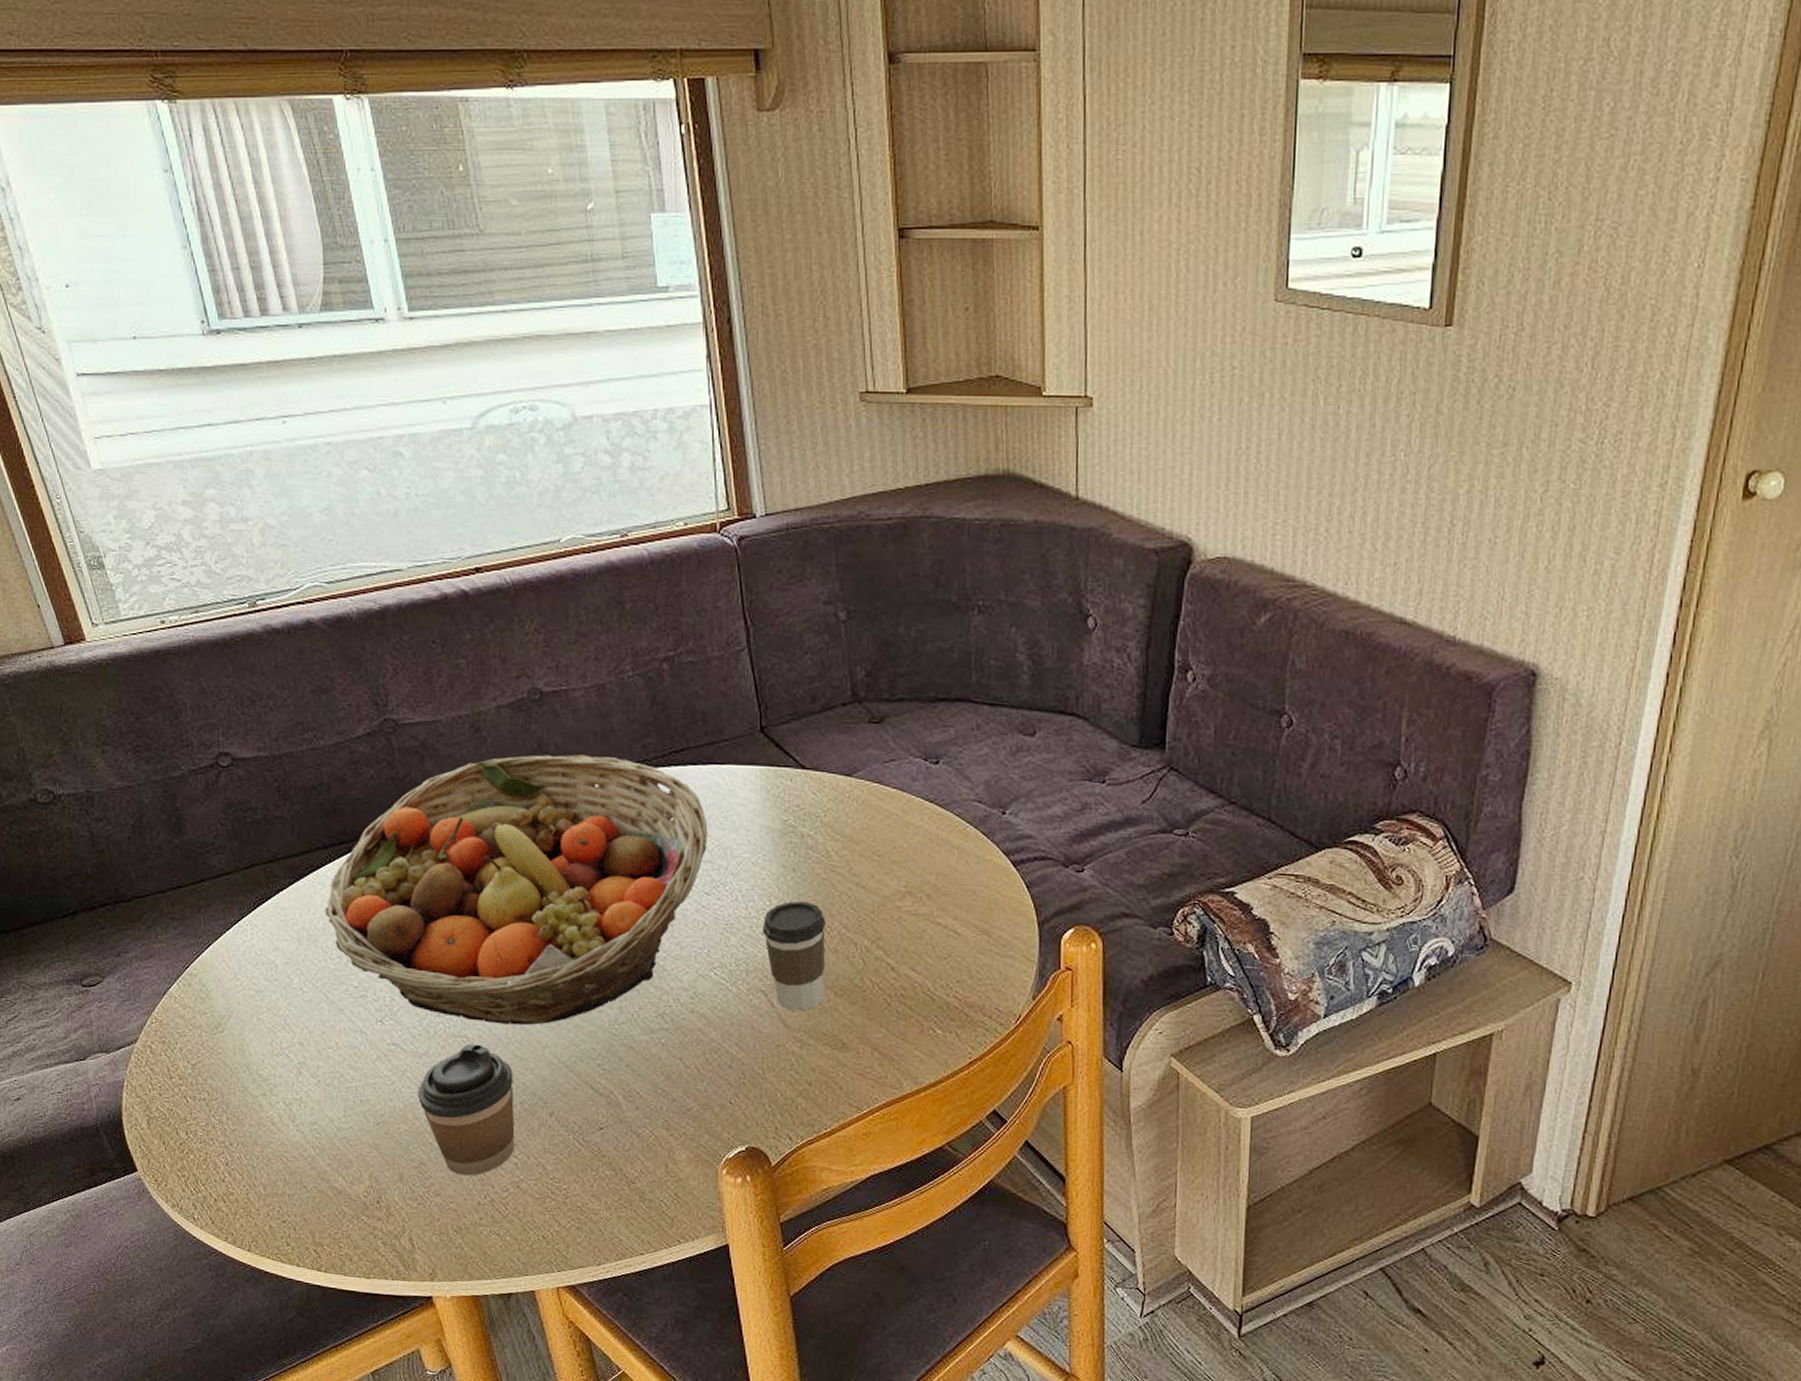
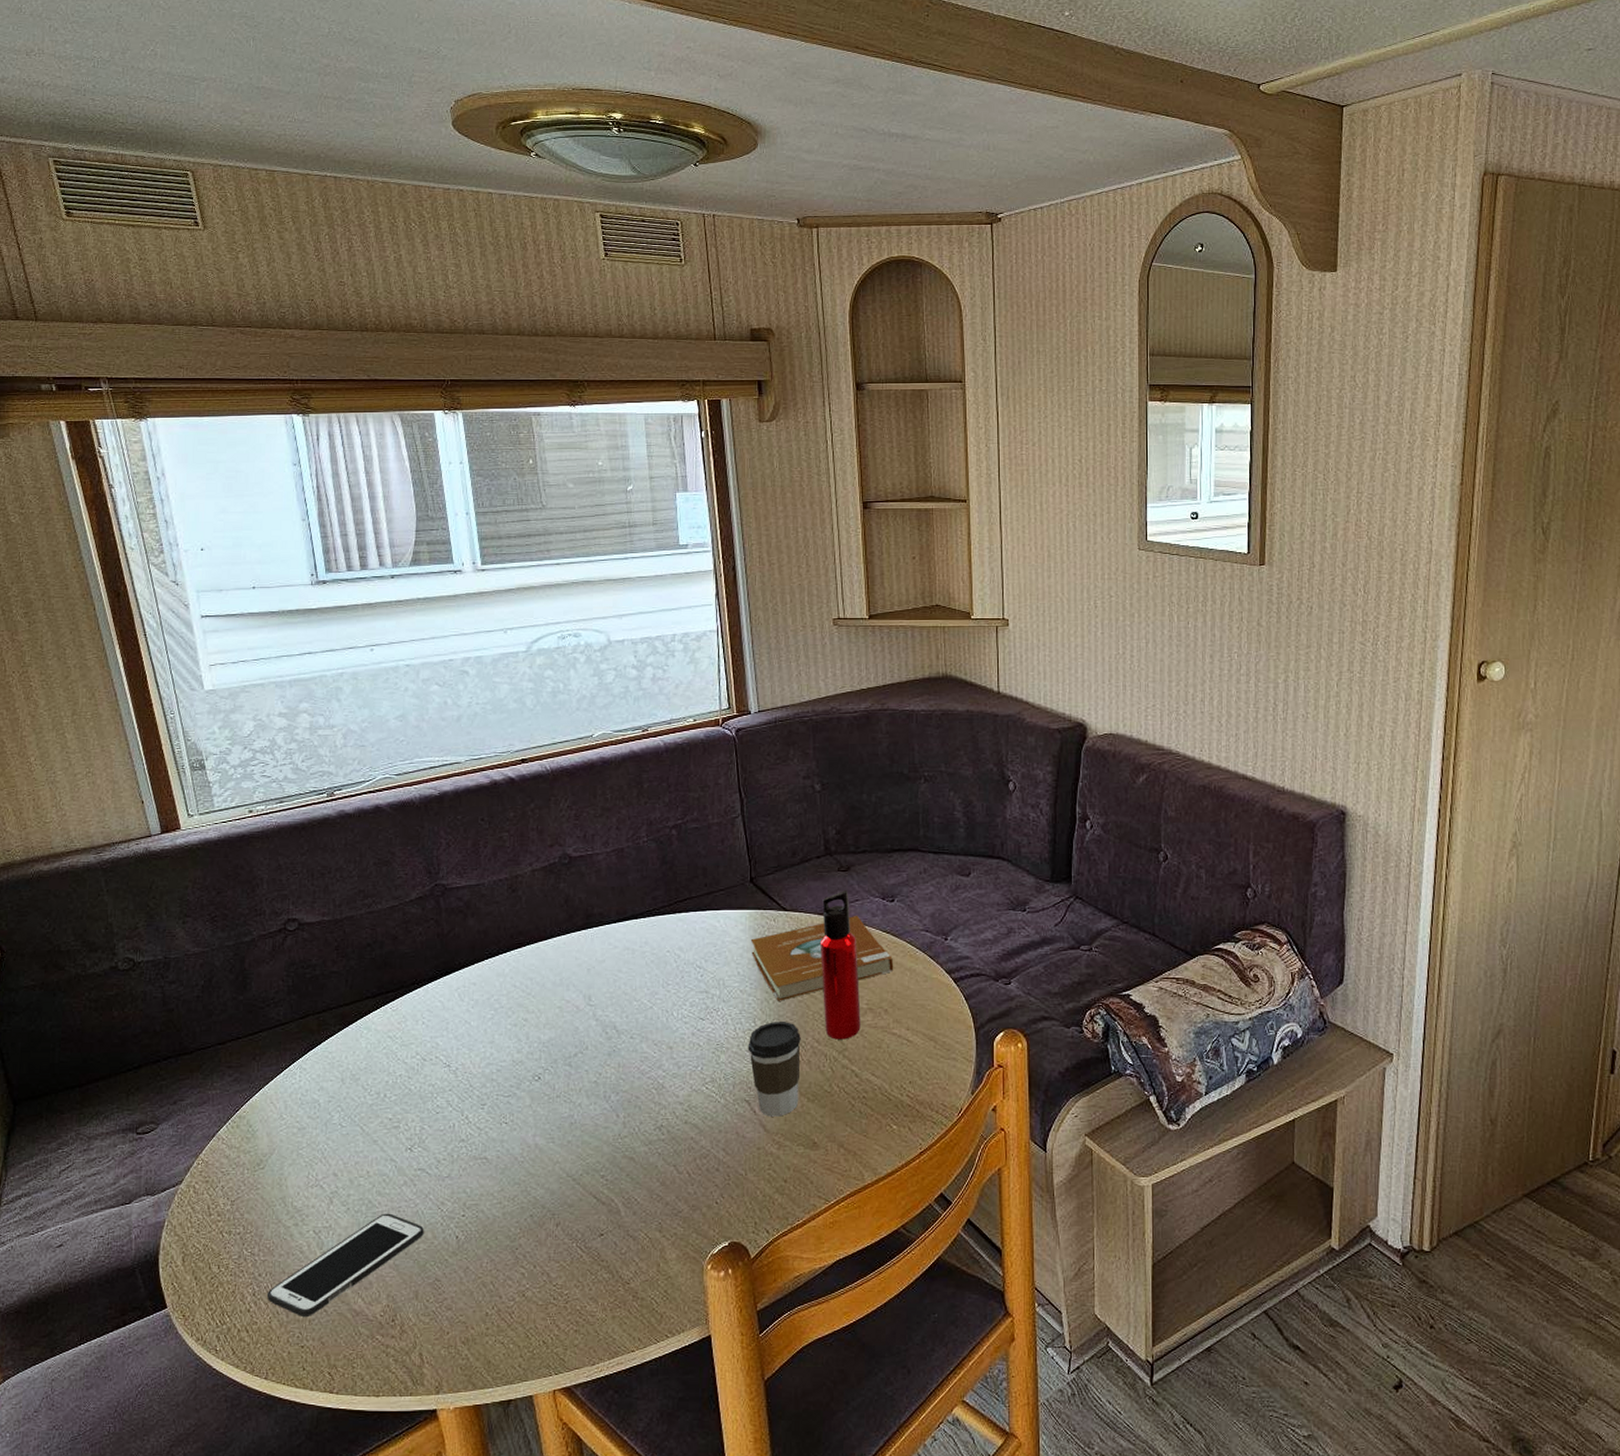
cell phone: none [240,1089,404,1192] -> present [266,1213,424,1318]
fruit basket: present [325,754,708,1025] -> none [369,907,705,1145]
coffee cup: present [418,1044,515,1176] -> none [438,1164,525,1288]
book: none [762,778,938,878] -> present [750,915,894,1001]
water bottle: none [847,747,898,927] -> present [819,891,861,1040]

